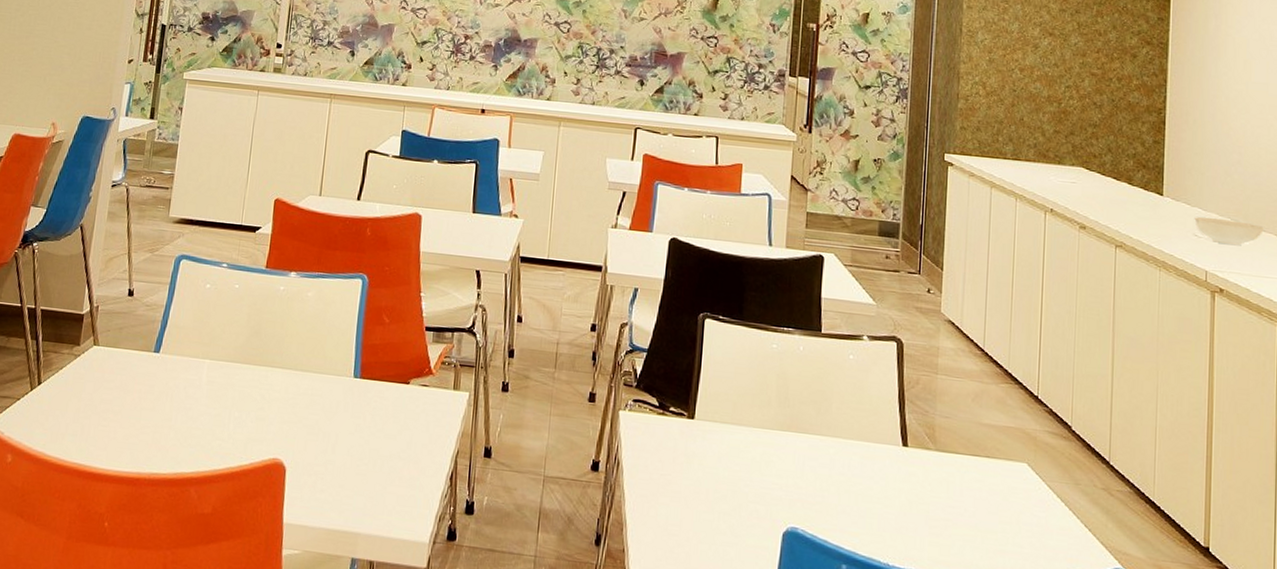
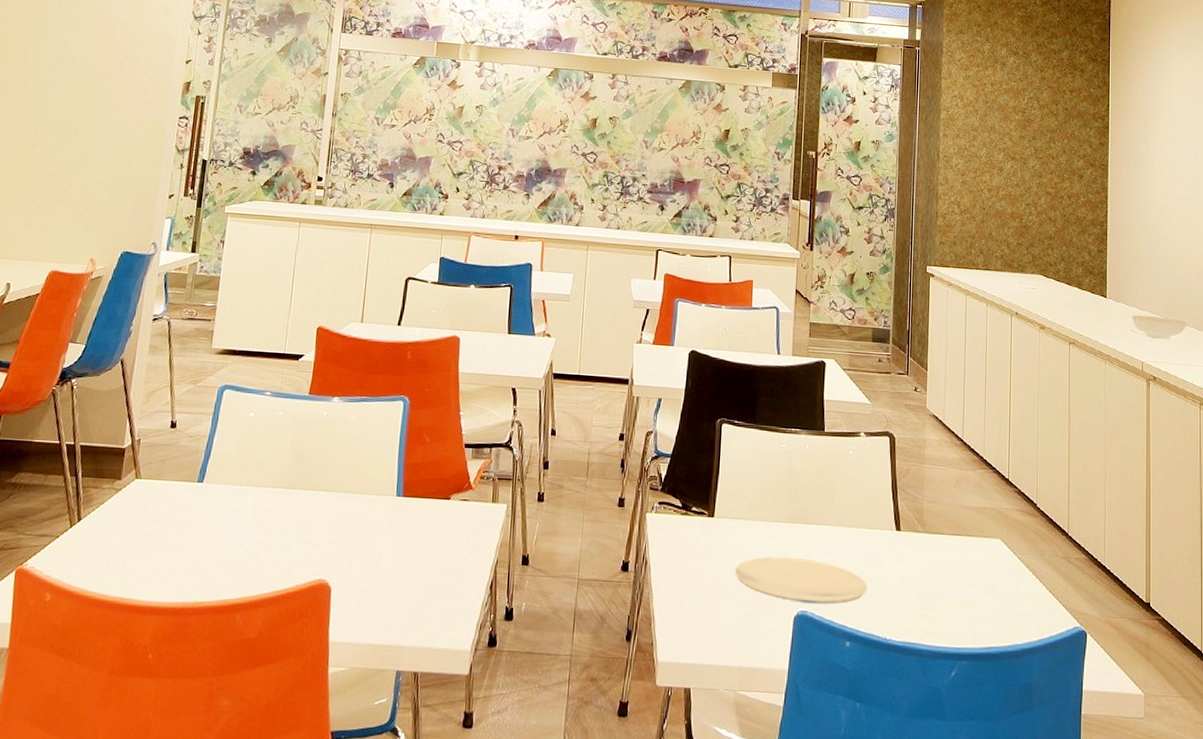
plate: none [717,466,868,523] -> present [735,556,868,605]

